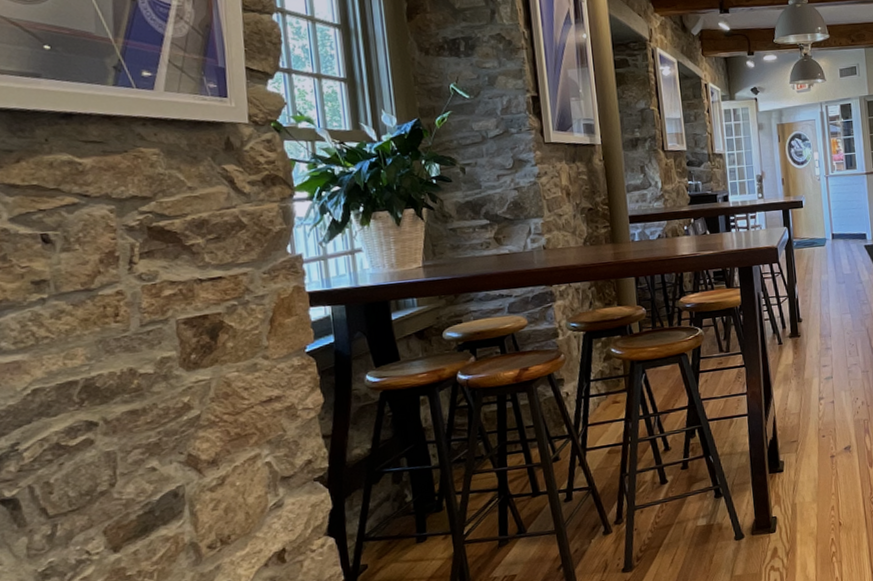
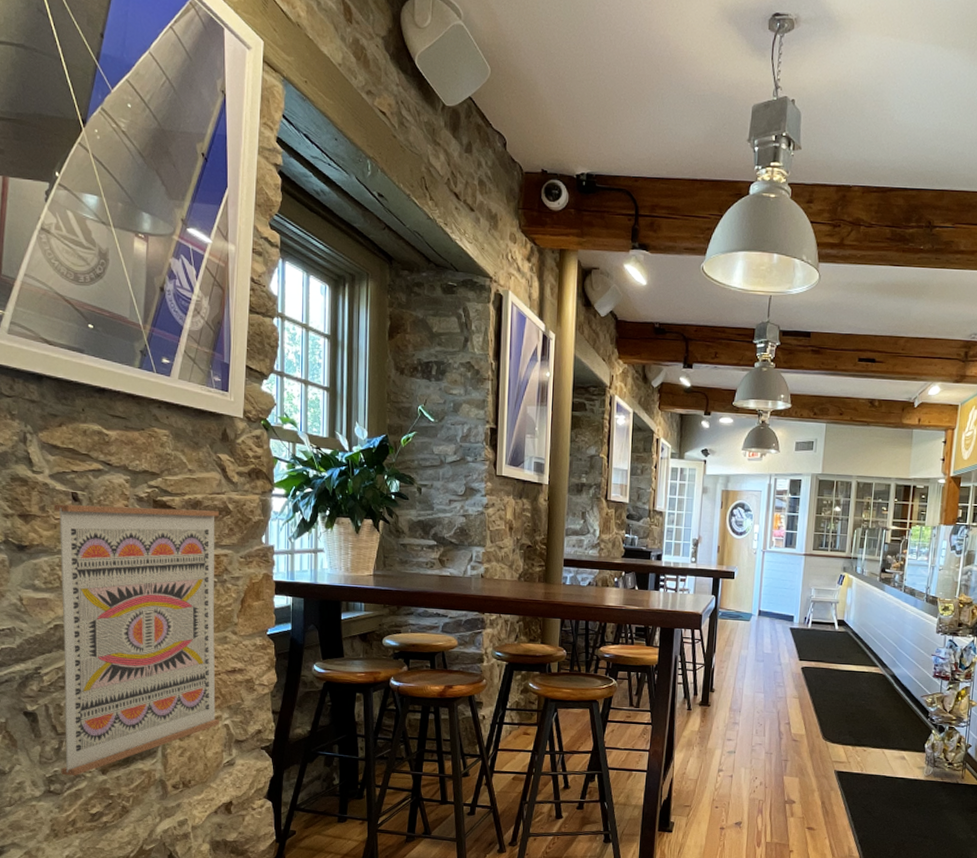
wall art: none [18,227,260,566] -> present [54,504,220,776]

